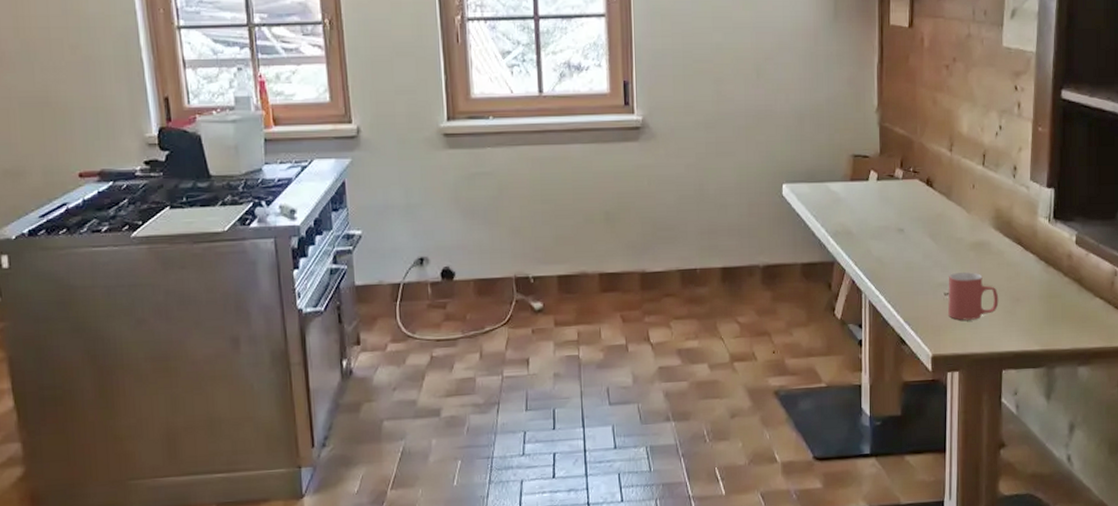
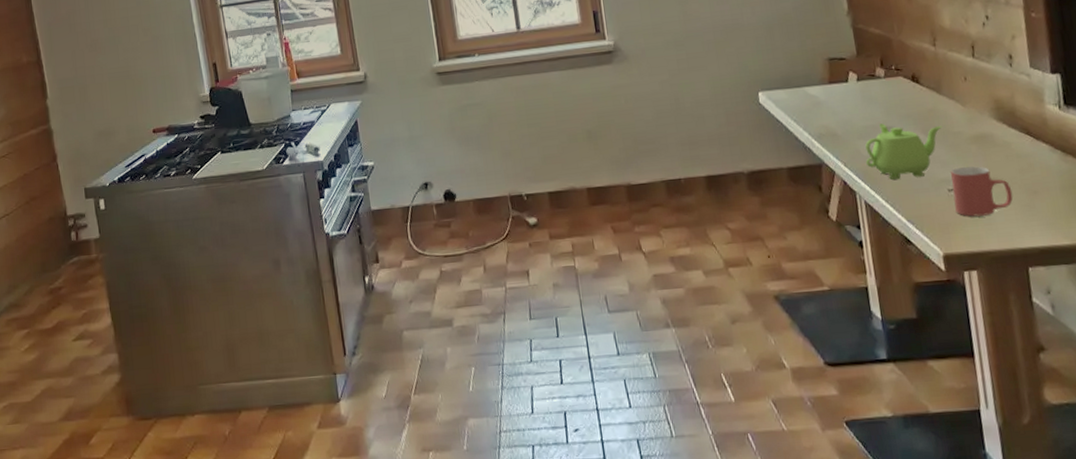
teapot: none [875,225,947,281] -> present [865,123,942,180]

